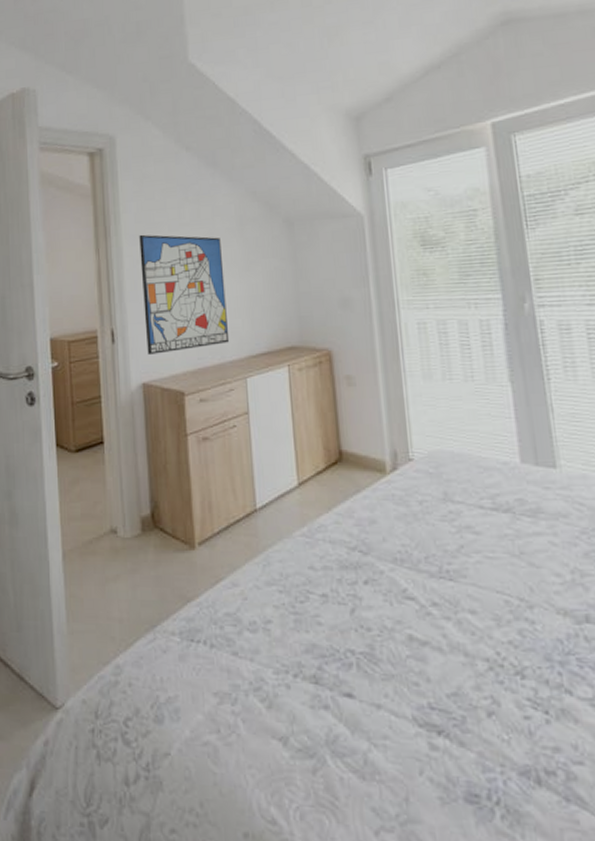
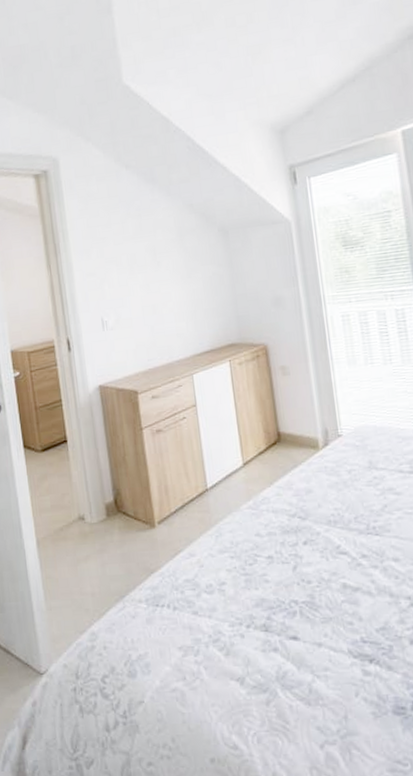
wall art: present [139,234,230,356] -> none [87,248,176,360]

